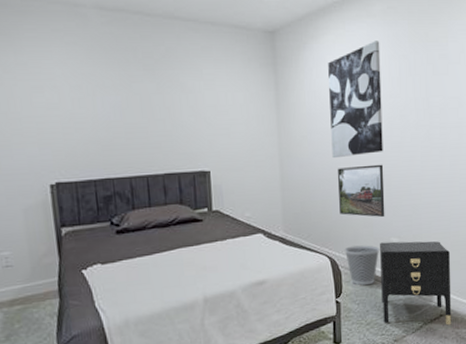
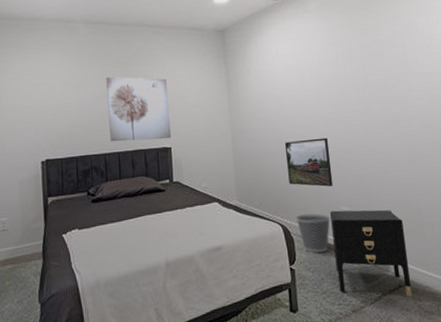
wall art: none [129,82,211,163] -> present [106,77,172,142]
wall art: present [328,41,383,159] -> none [271,31,327,134]

